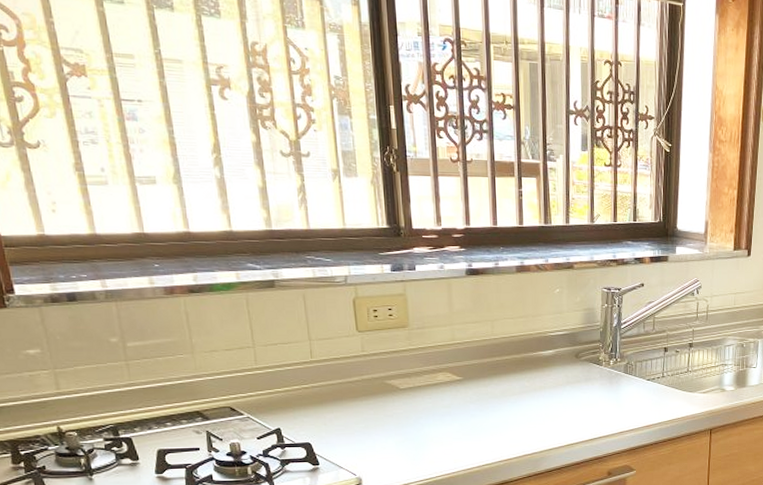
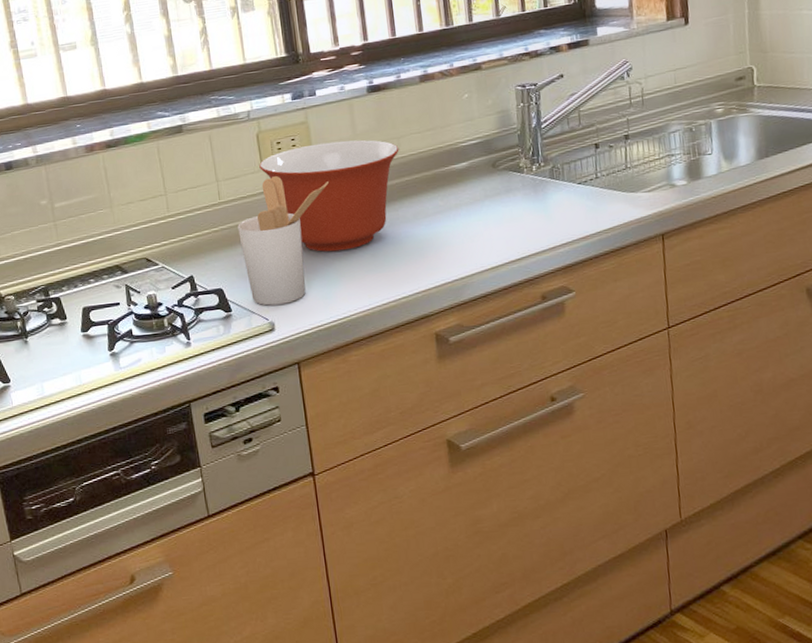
utensil holder: none [329,342,423,462] -> present [238,176,329,306]
mixing bowl: none [354,316,493,418] -> present [259,140,399,252]

